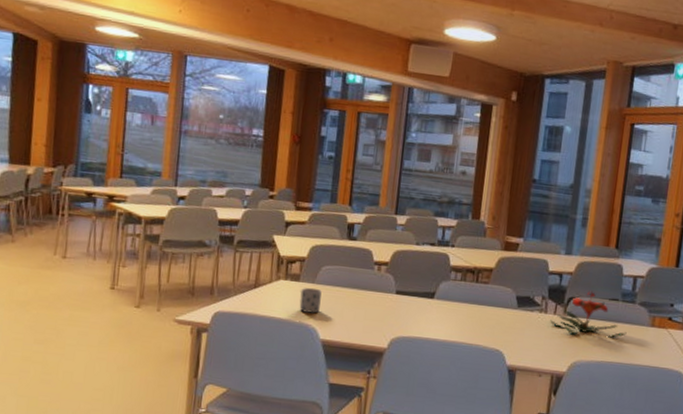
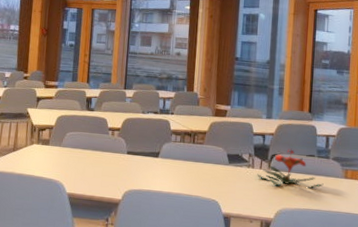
mug: present [299,287,322,314] -> none [49,150,67,171]

